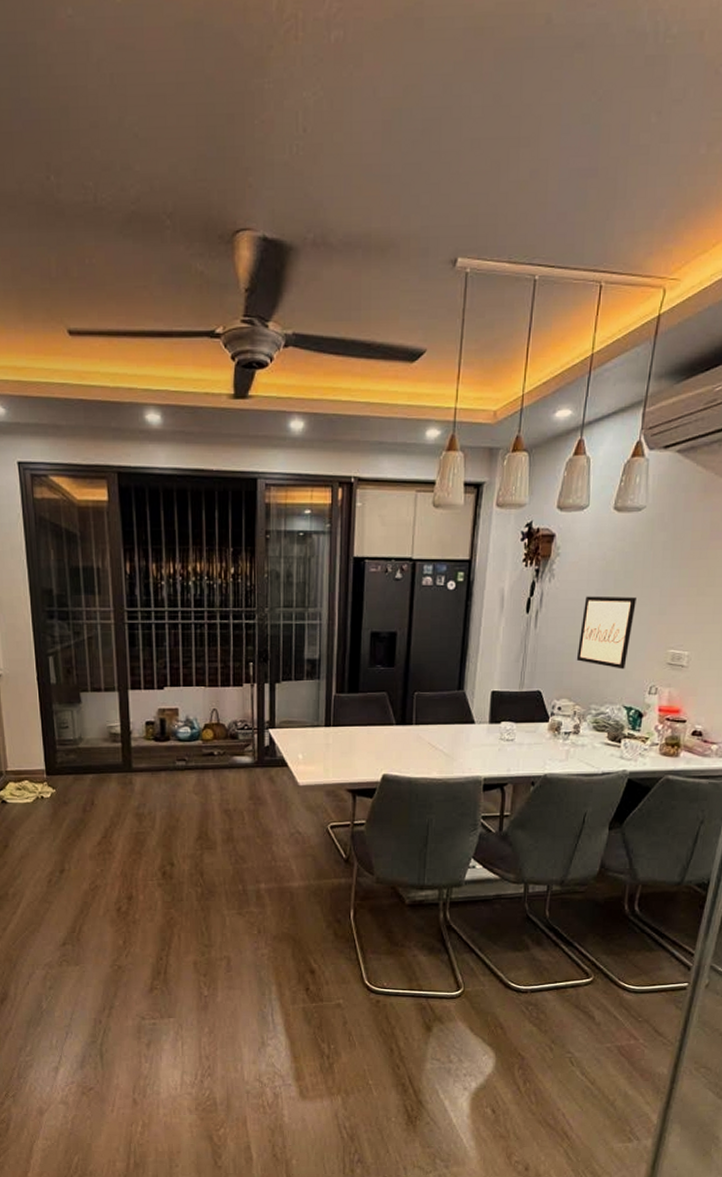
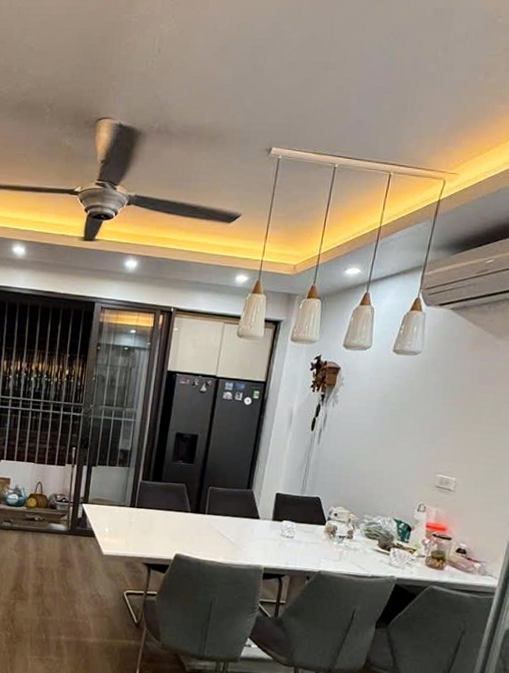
wall art: present [576,596,636,669] -> none [353,421,410,487]

